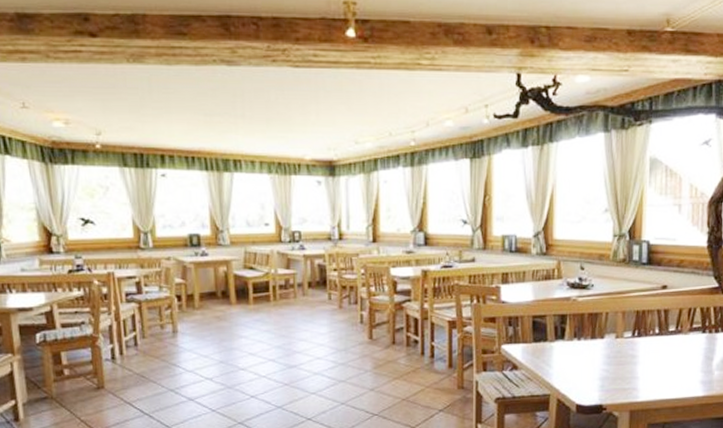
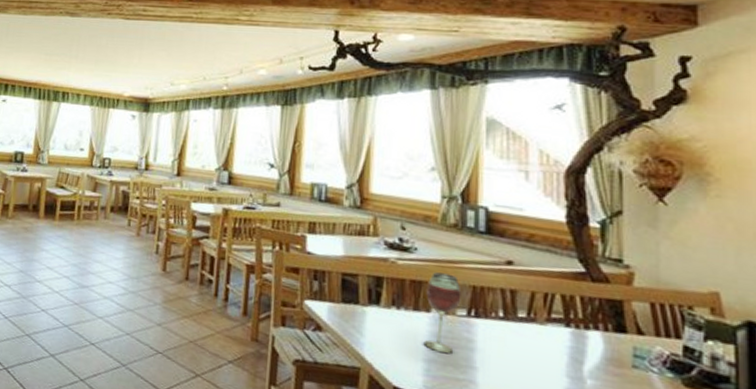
wineglass: none [599,303,628,370] -> present [423,272,462,353]

